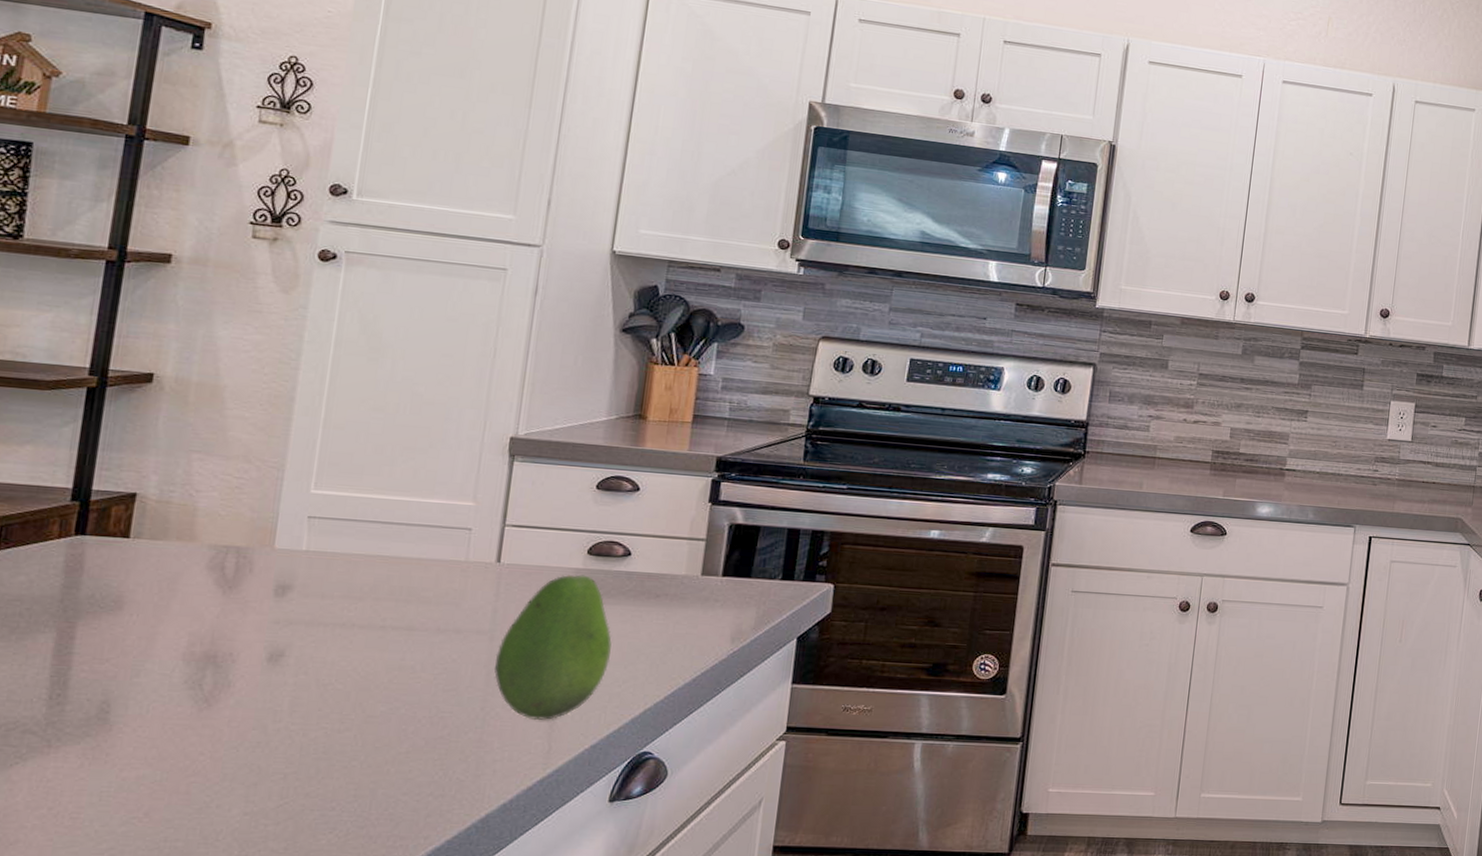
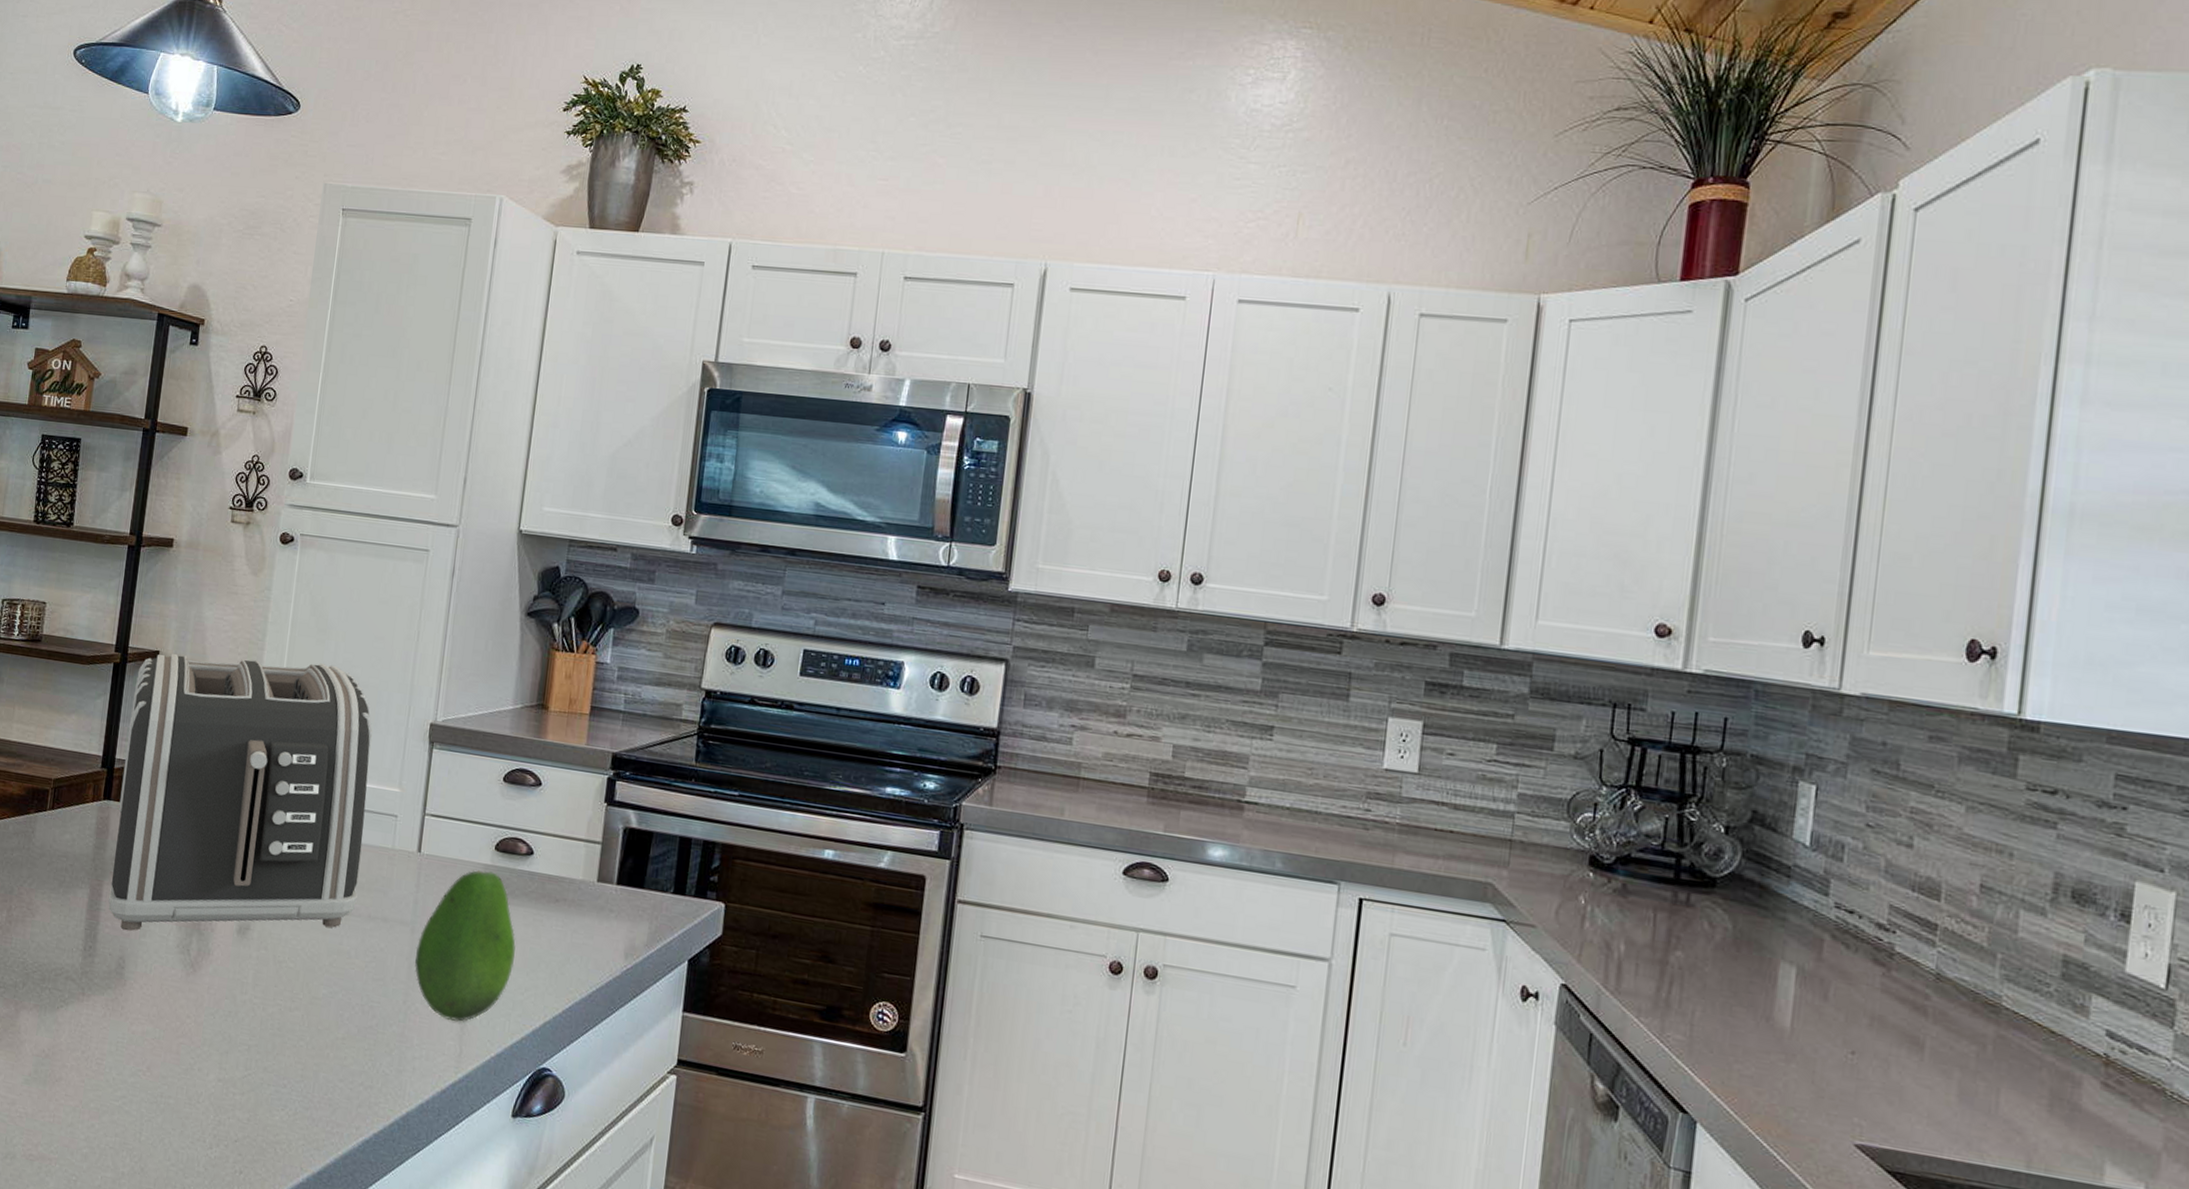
toaster: none [84,375,440,673] -> present [108,653,373,931]

